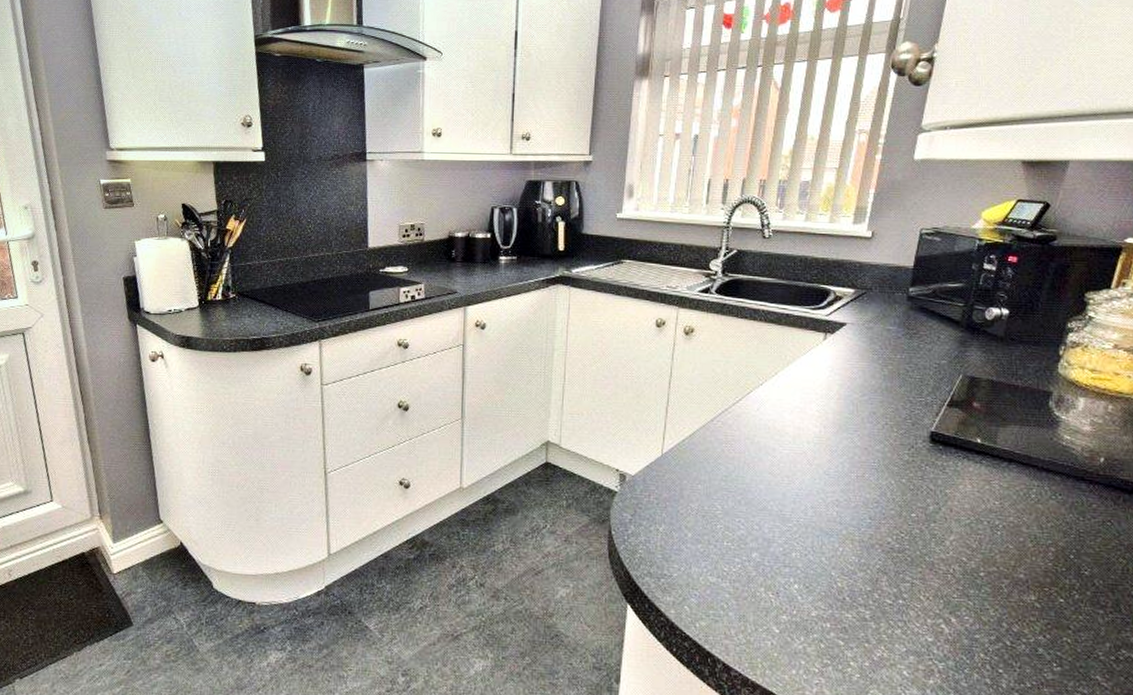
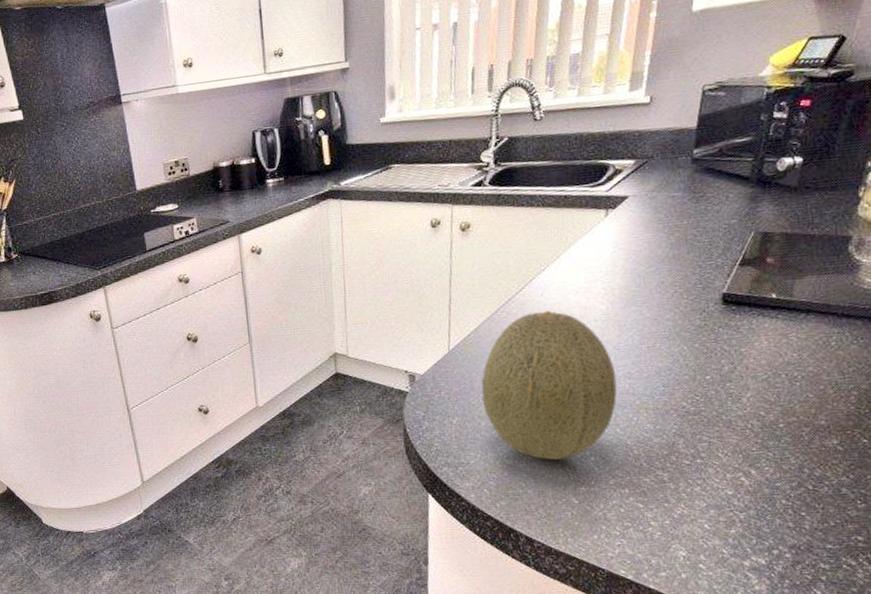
fruit: none [690,426,825,583] -> present [481,310,617,460]

